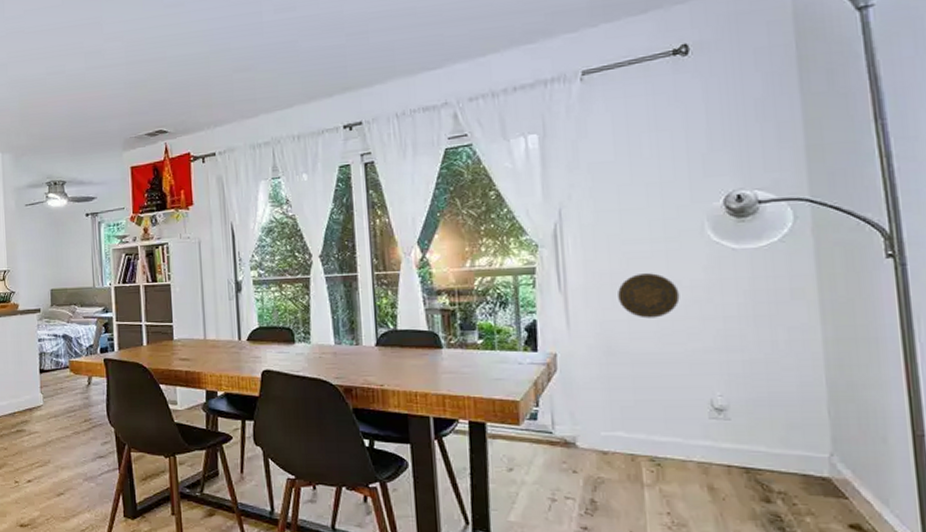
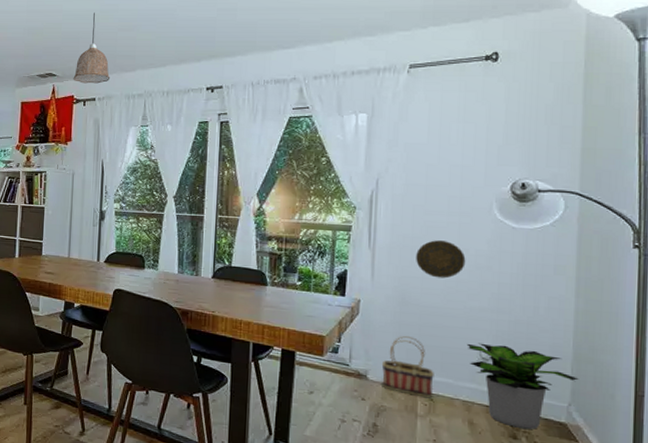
pendant lamp: none [187,55,230,138] -> present [73,12,111,84]
basket: none [591,392,660,463] -> present [381,336,434,398]
potted plant: none [693,390,839,489] -> present [466,343,579,430]

